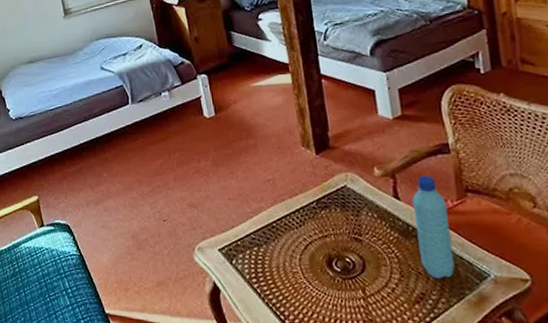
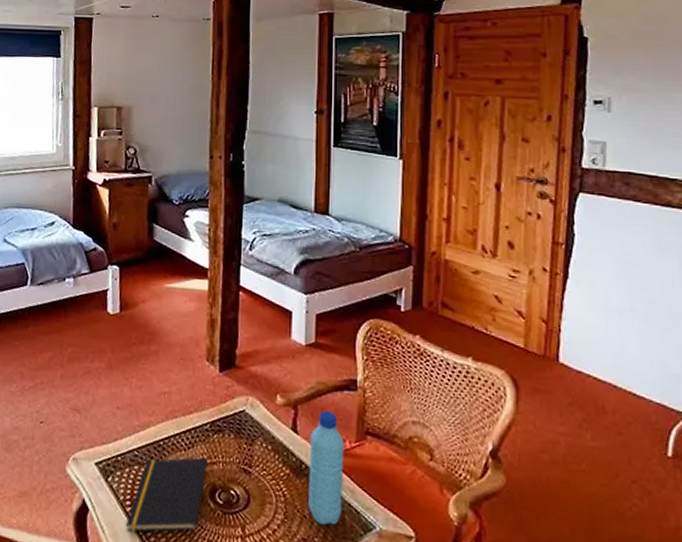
notepad: none [256,232,322,305] -> present [126,457,209,532]

